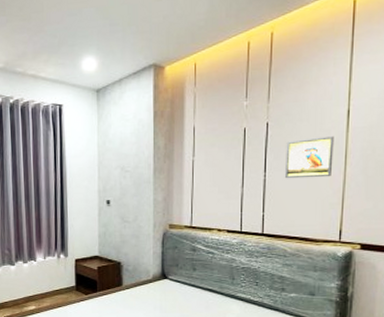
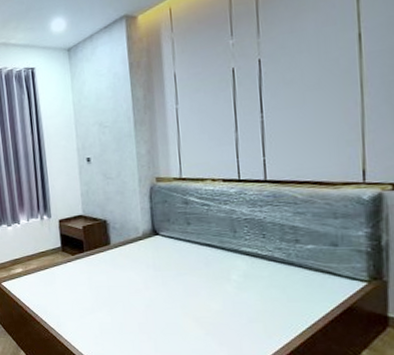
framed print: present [284,136,334,179] -> none [284,65,346,118]

